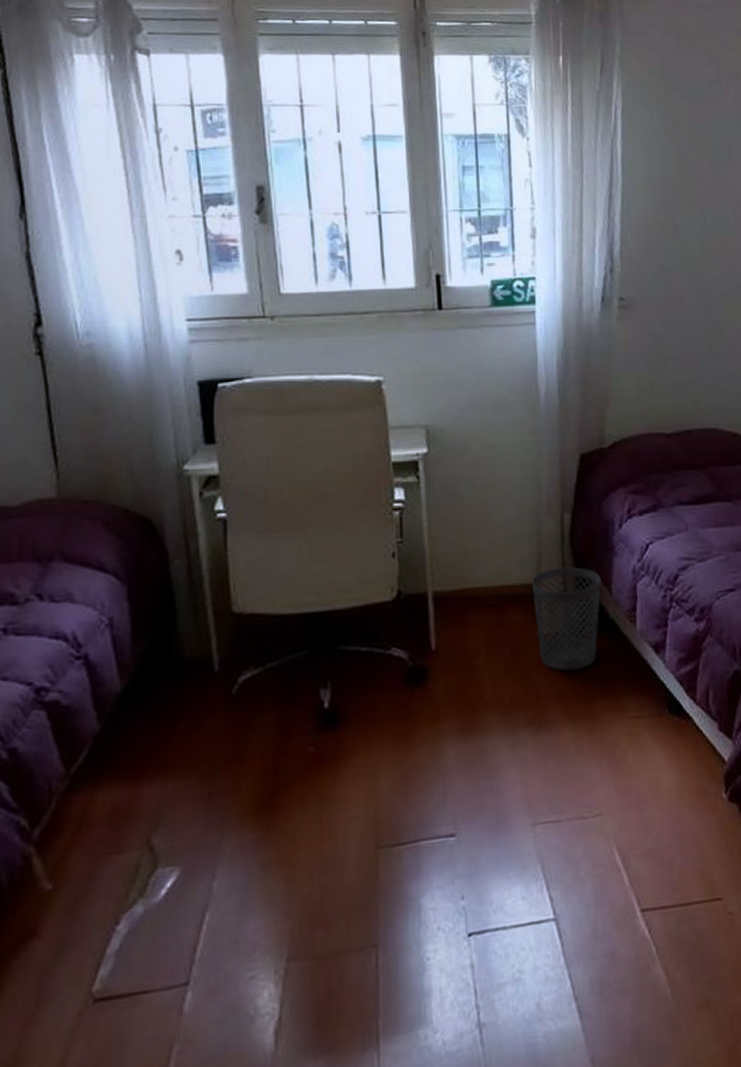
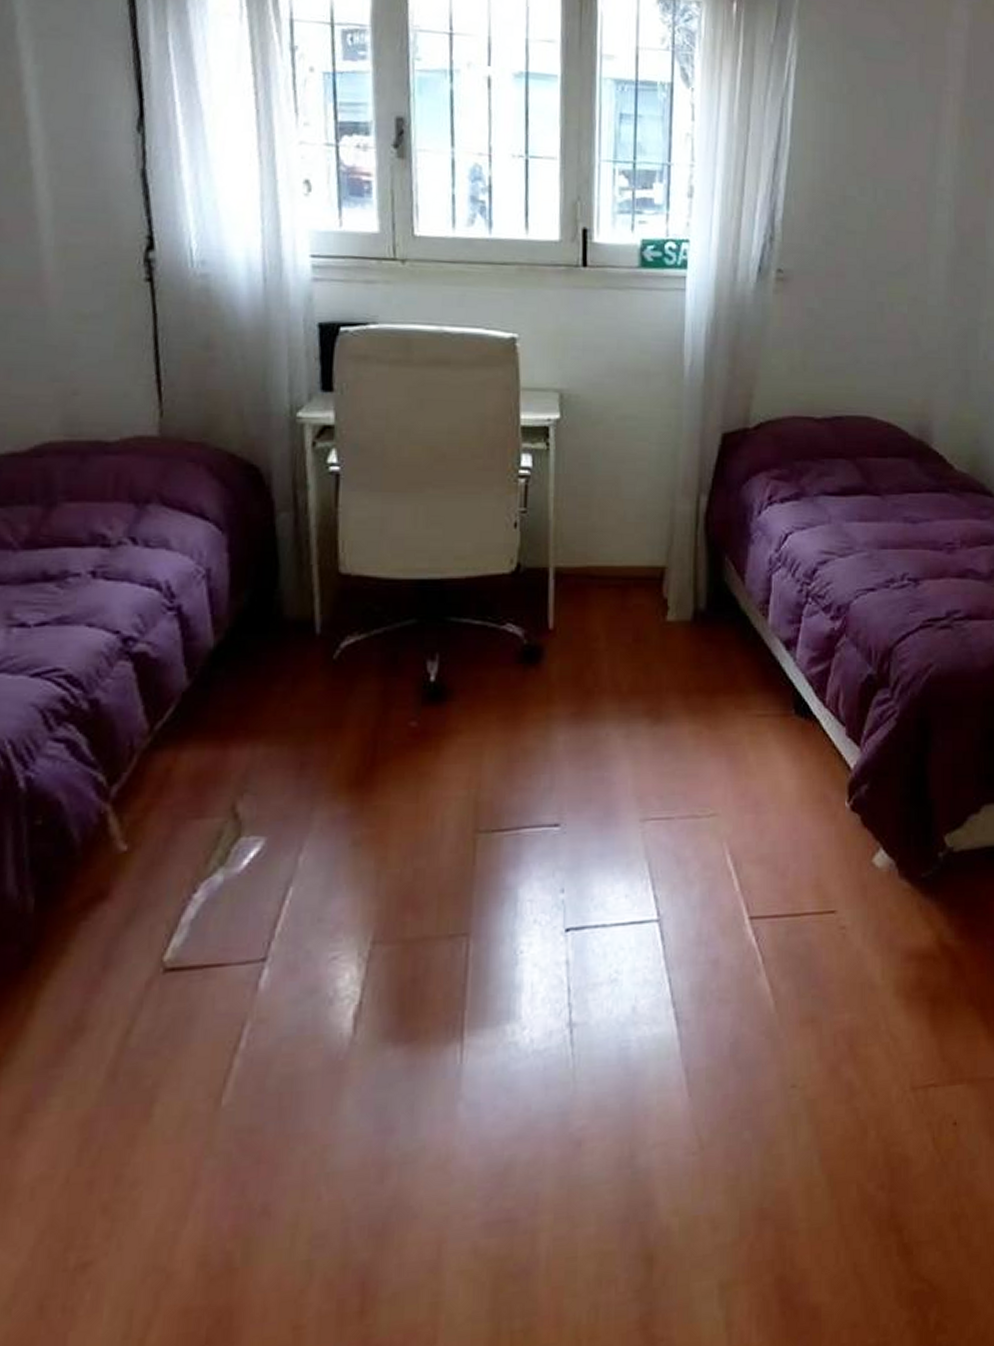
wastebasket: present [532,567,602,671] -> none [661,552,735,661]

